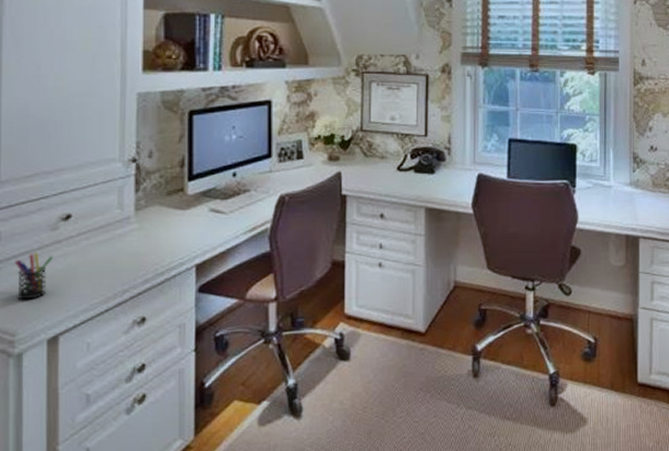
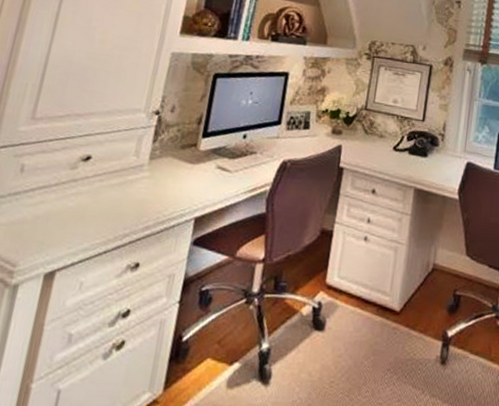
pen holder: present [14,252,53,300] -> none [26,188,67,233]

